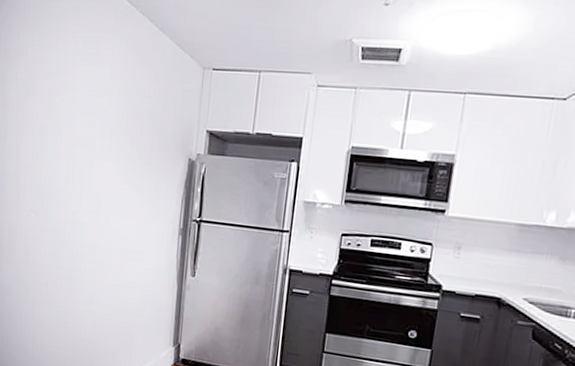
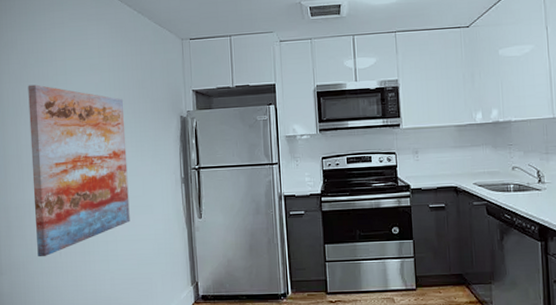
wall art: none [24,98,130,286] -> present [28,84,130,257]

